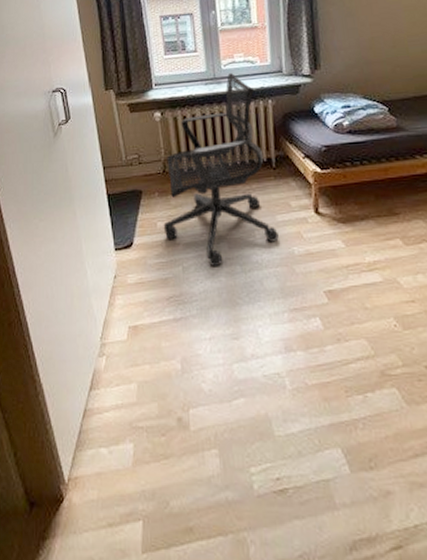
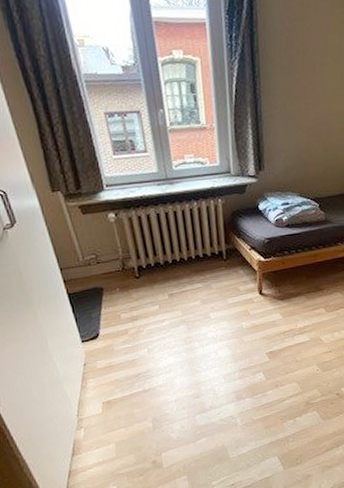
office chair: present [163,73,279,268] -> none [124,174,230,346]

